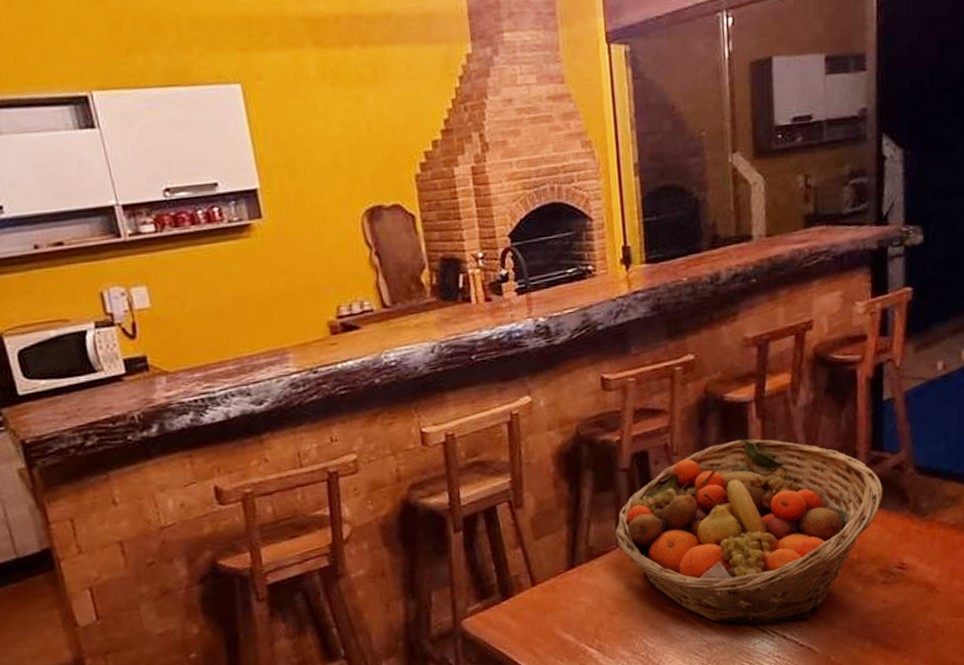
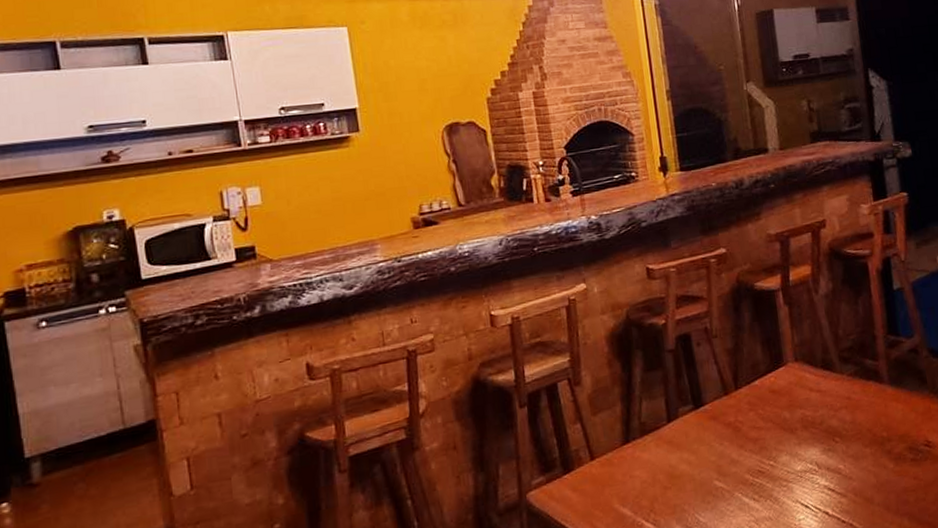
fruit basket: present [615,438,883,625] -> none [664,323,903,501]

